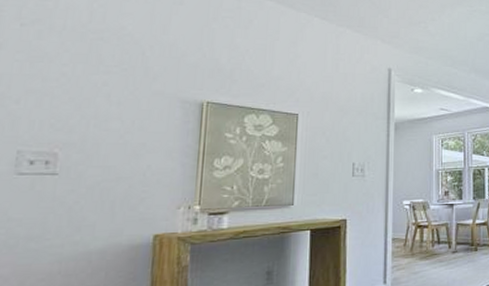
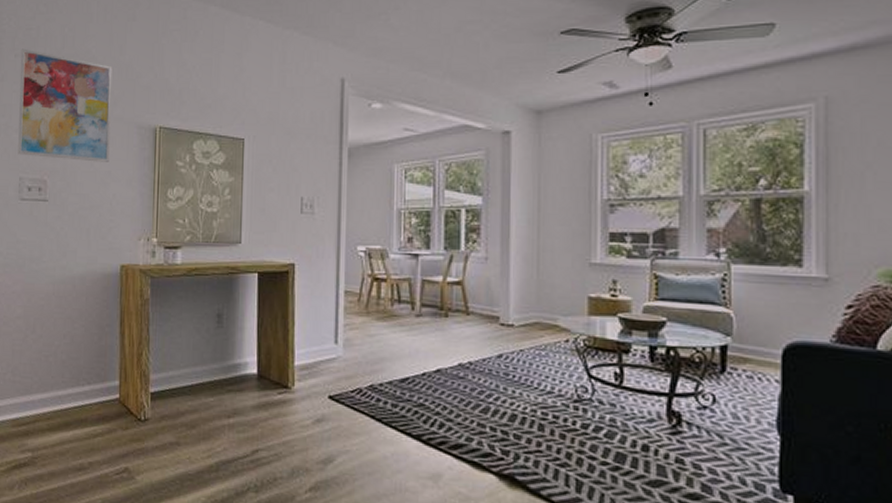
wall art: none [16,18,153,134] -> present [18,48,113,162]

